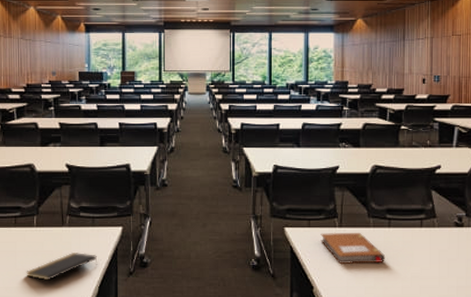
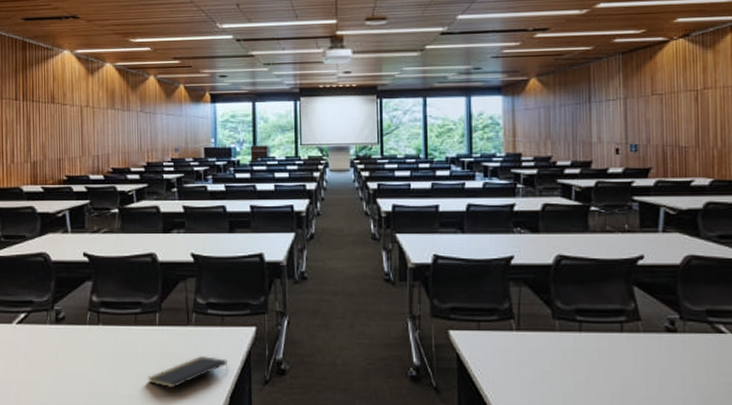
notebook: present [320,232,386,264] -> none [493,337,577,376]

